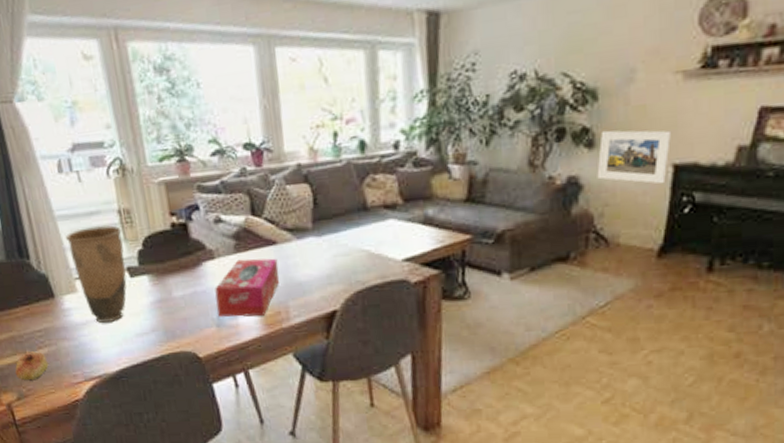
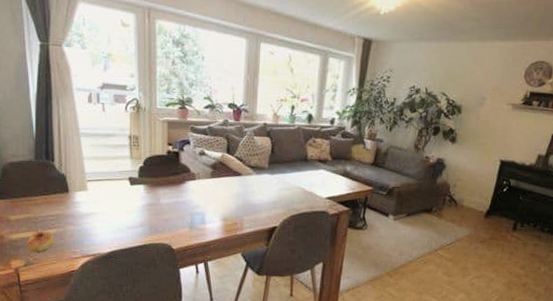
vase: present [65,225,127,323] -> none [85,145,130,216]
tissue box: present [215,258,279,317] -> none [192,183,240,224]
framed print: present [597,130,672,184] -> none [455,133,502,172]

